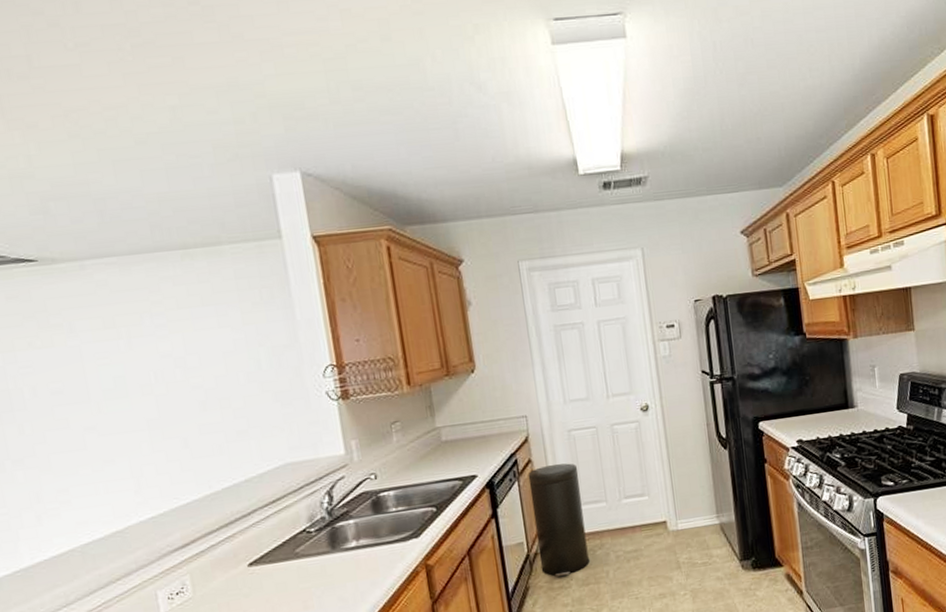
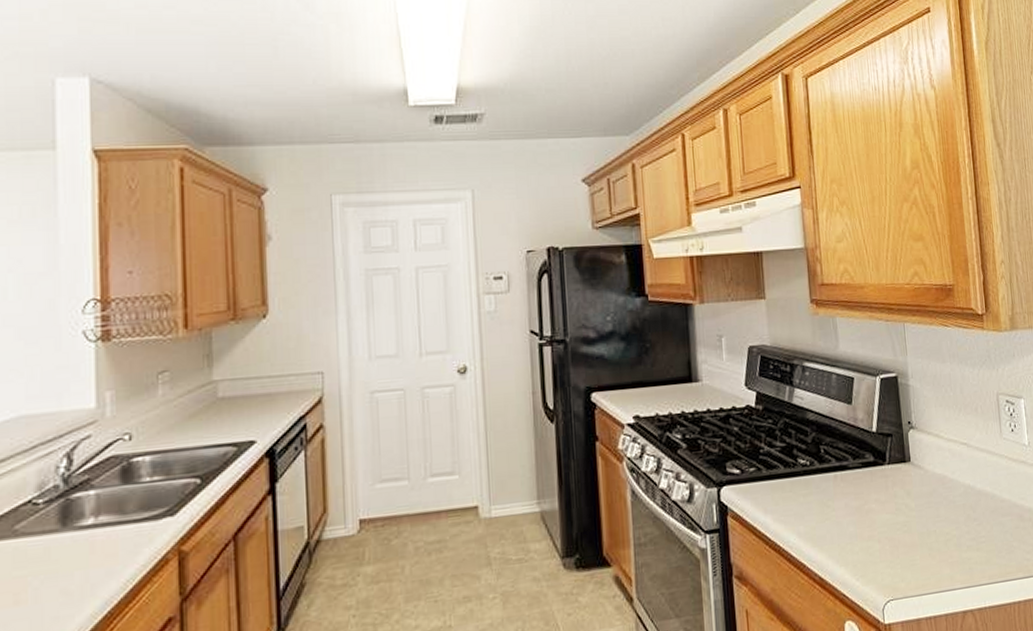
pedal bin: present [528,463,589,577] -> none [317,431,382,571]

